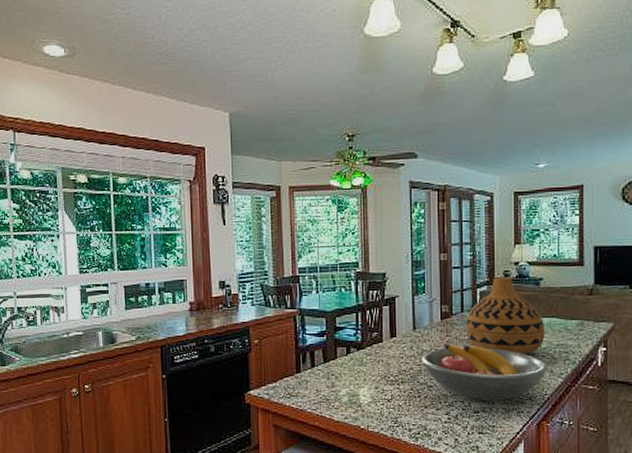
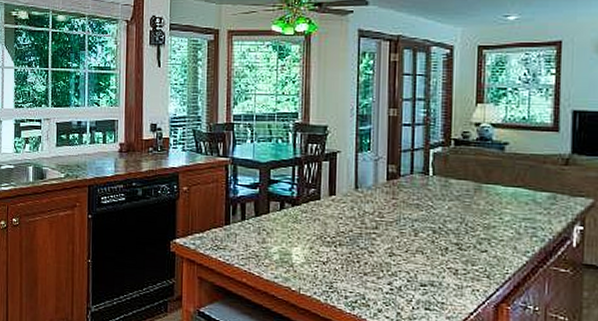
fruit bowl: present [421,343,548,401] -> none [362,206,511,276]
vase: present [465,277,545,356] -> none [414,138,509,228]

